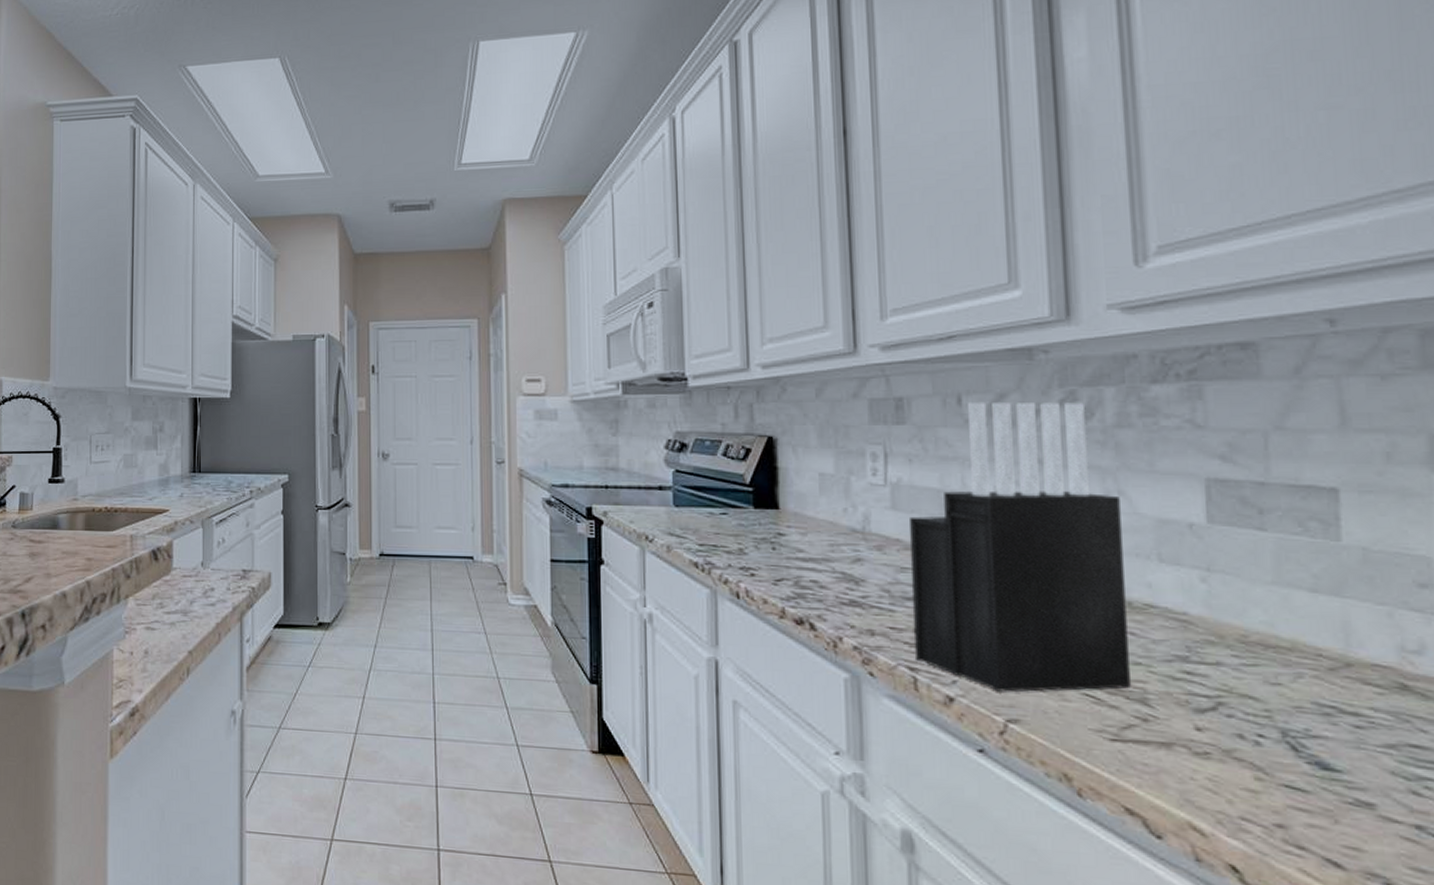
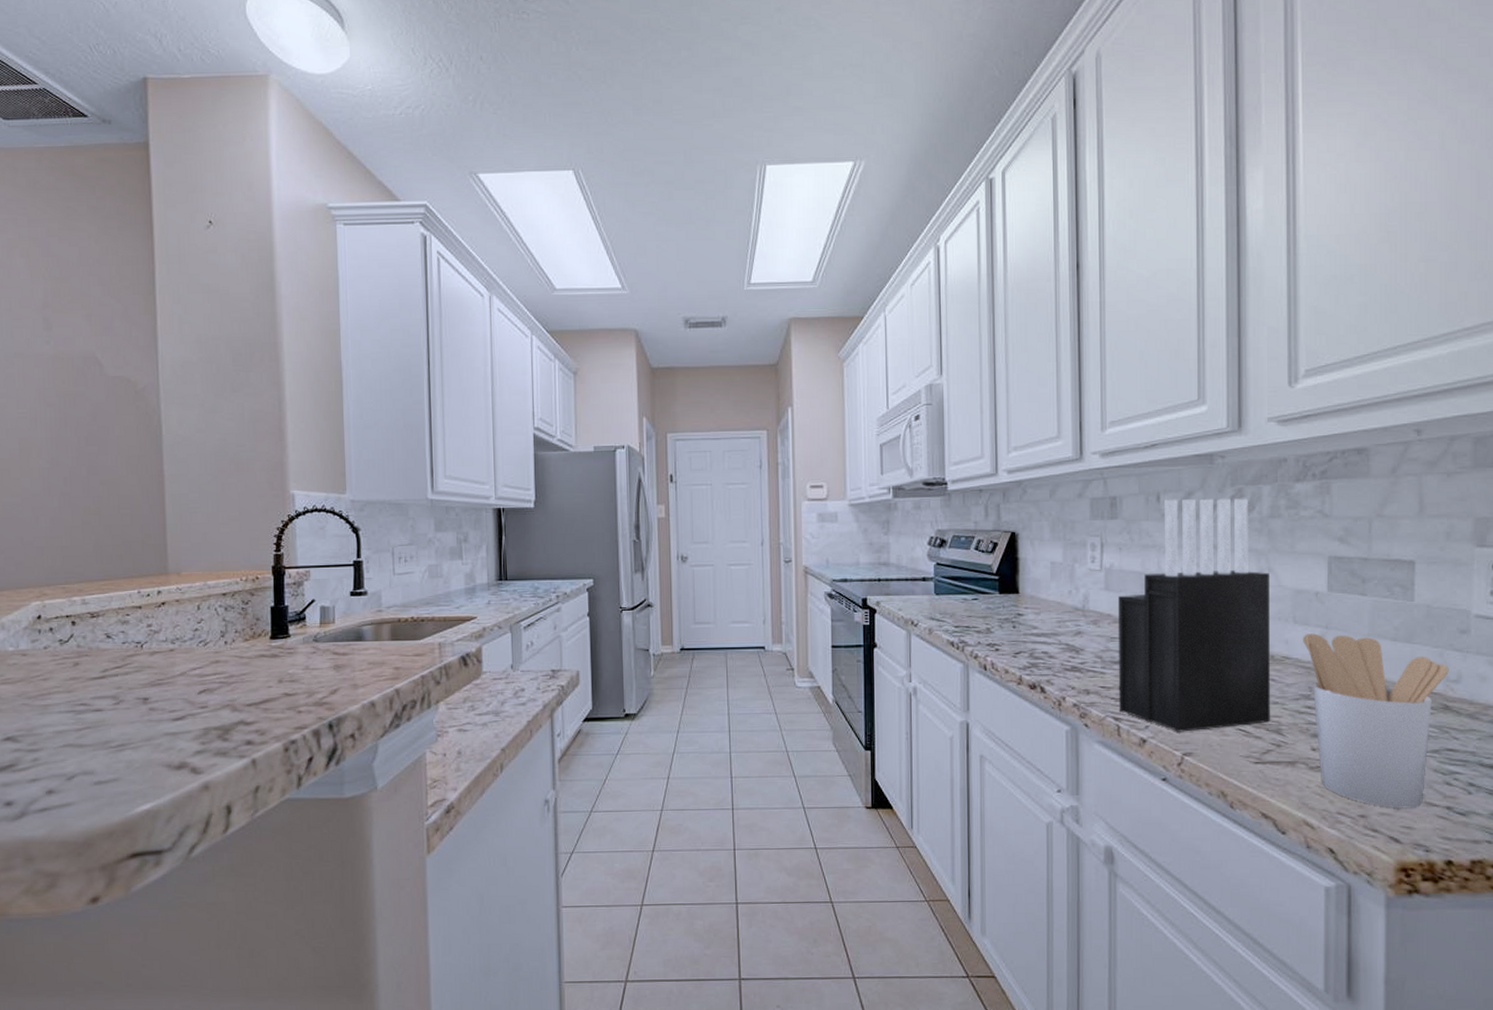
utensil holder: none [1174,576,1405,823] -> present [1303,633,1449,809]

